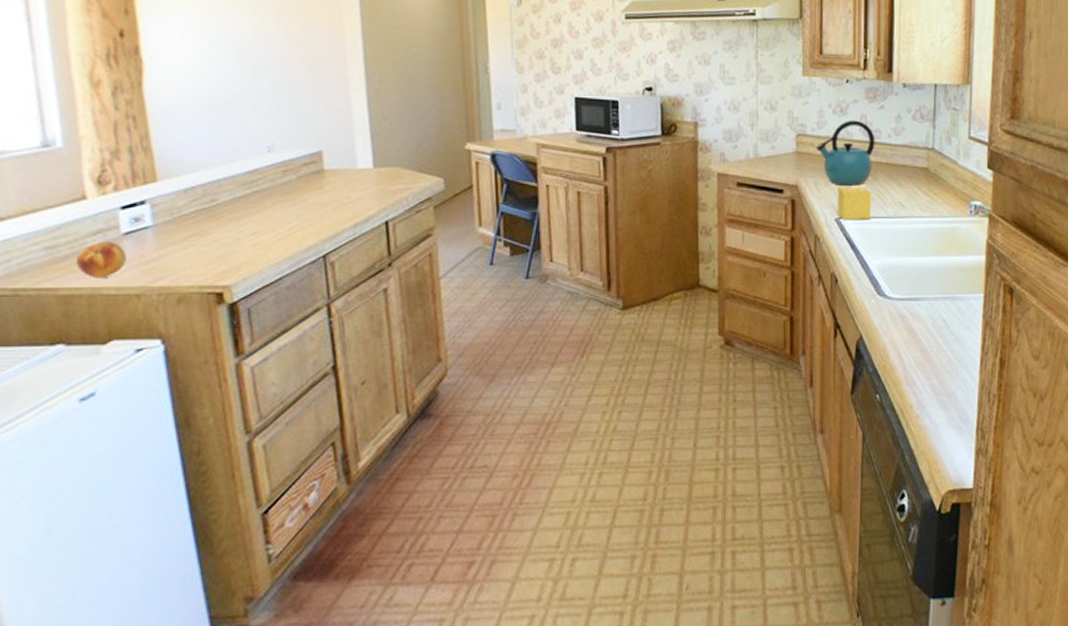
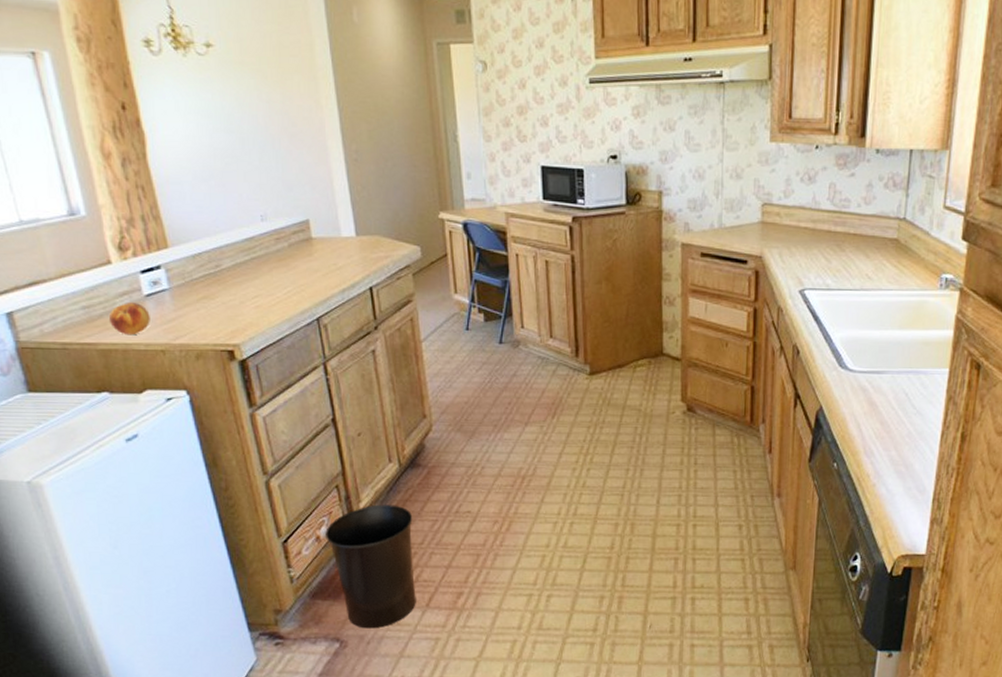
waste bin: none [315,462,420,613] -> present [326,504,416,629]
kettle: present [816,120,875,186] -> none [782,188,844,257]
sponge: present [837,186,871,221] -> none [801,257,837,293]

